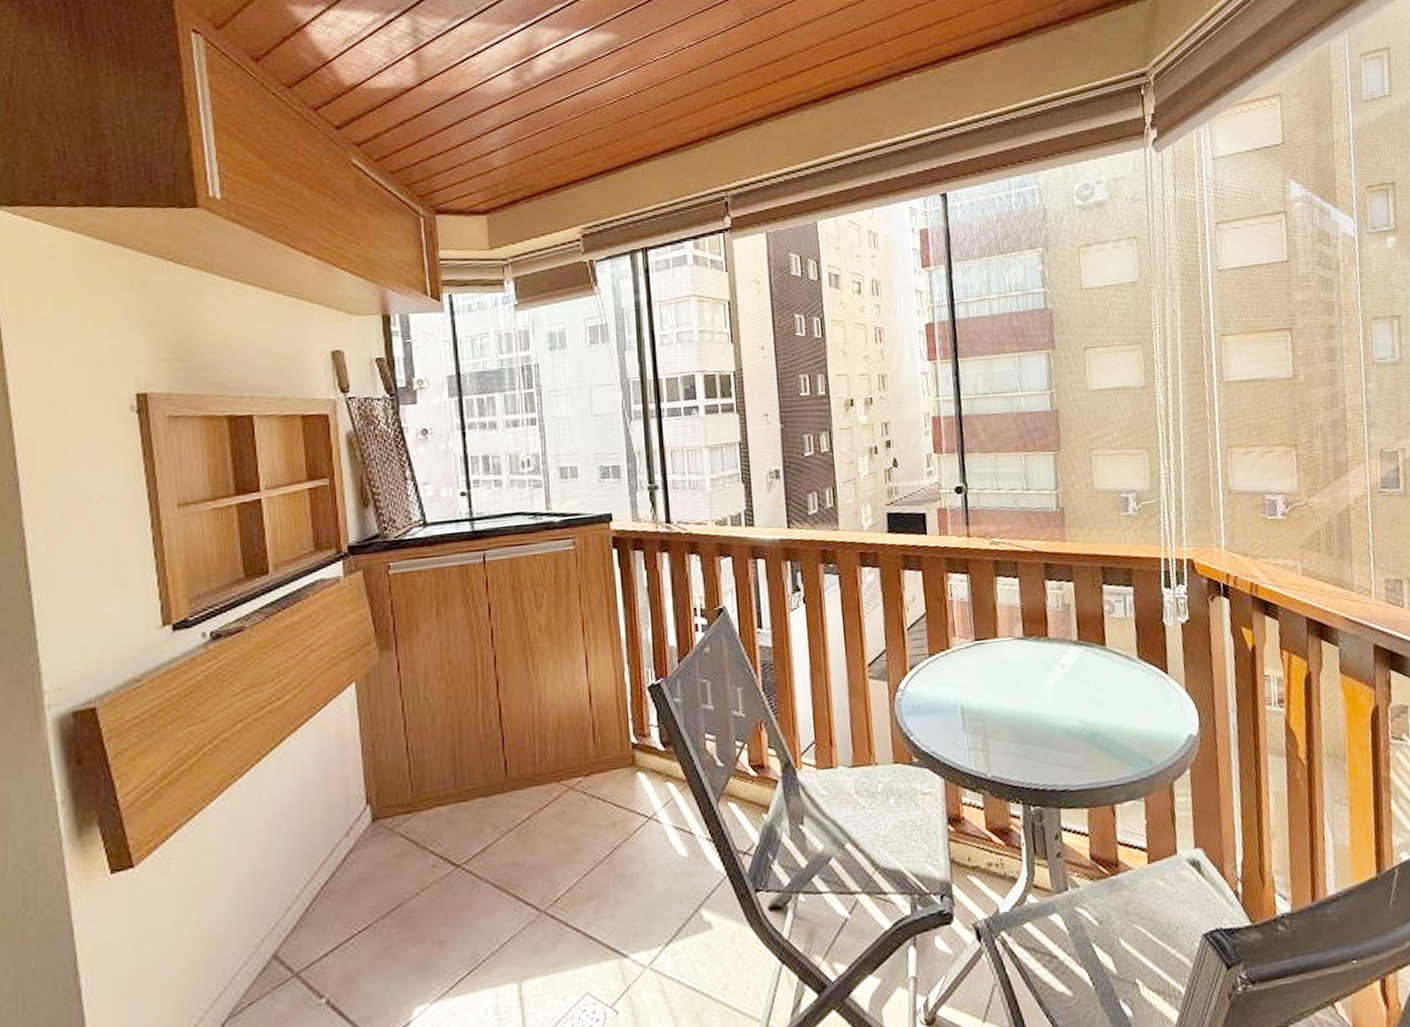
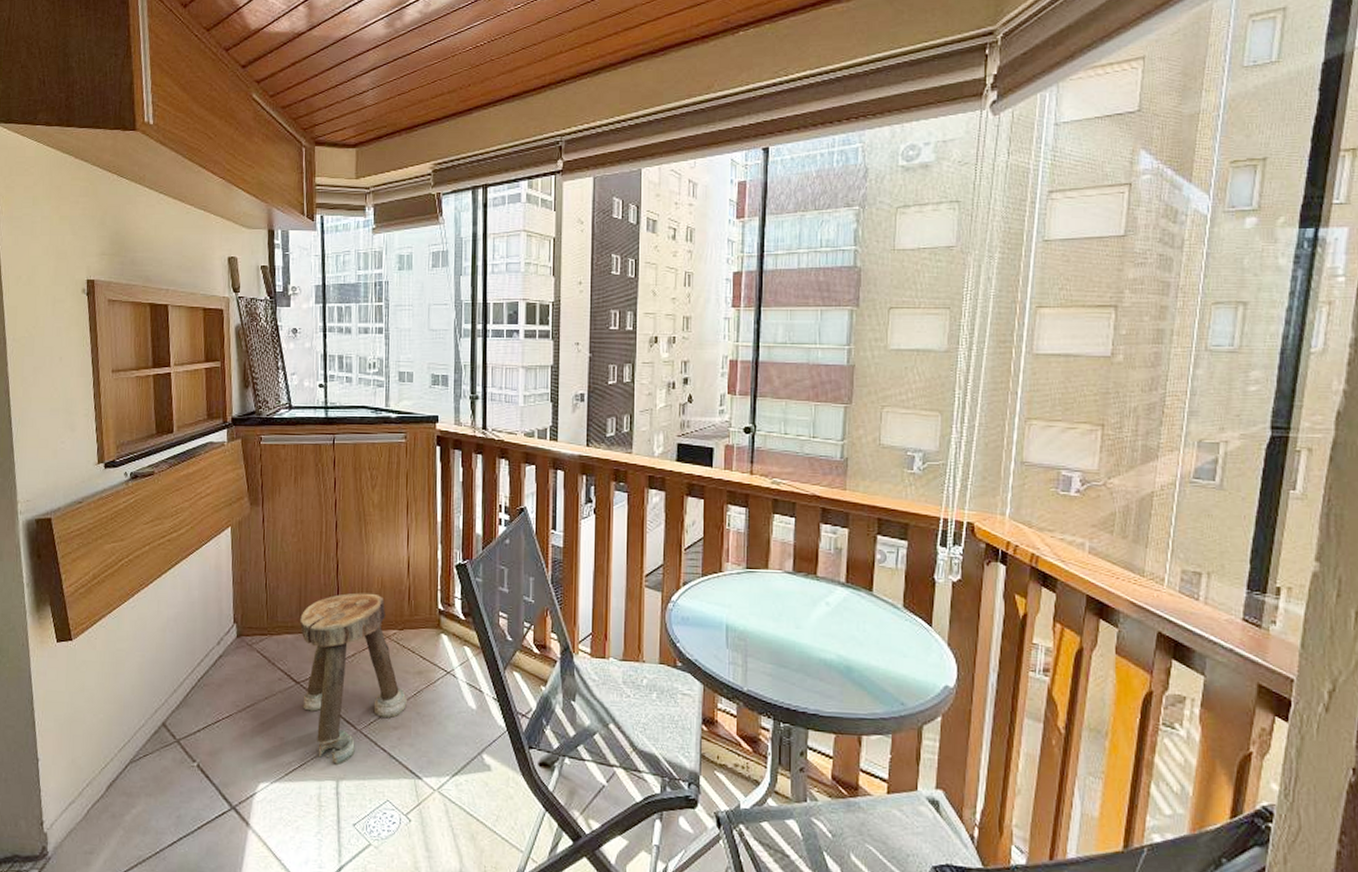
stool: none [456,737,602,963] -> present [300,592,407,766]

